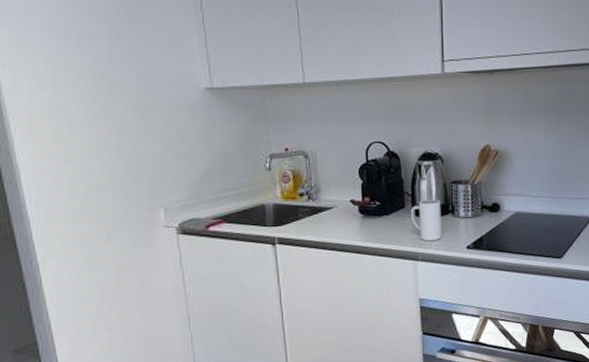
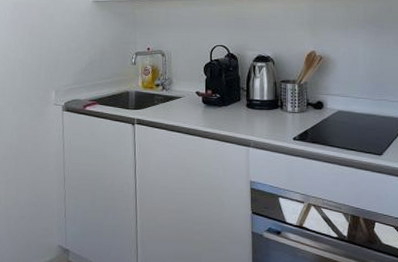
mug: present [410,200,442,242] -> none [245,95,272,131]

